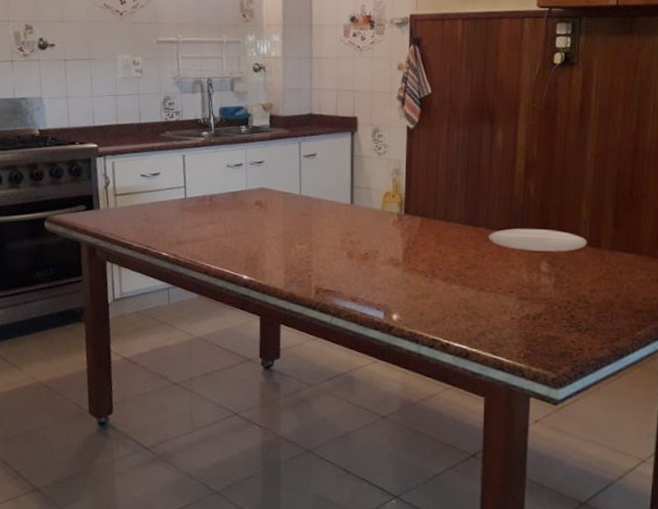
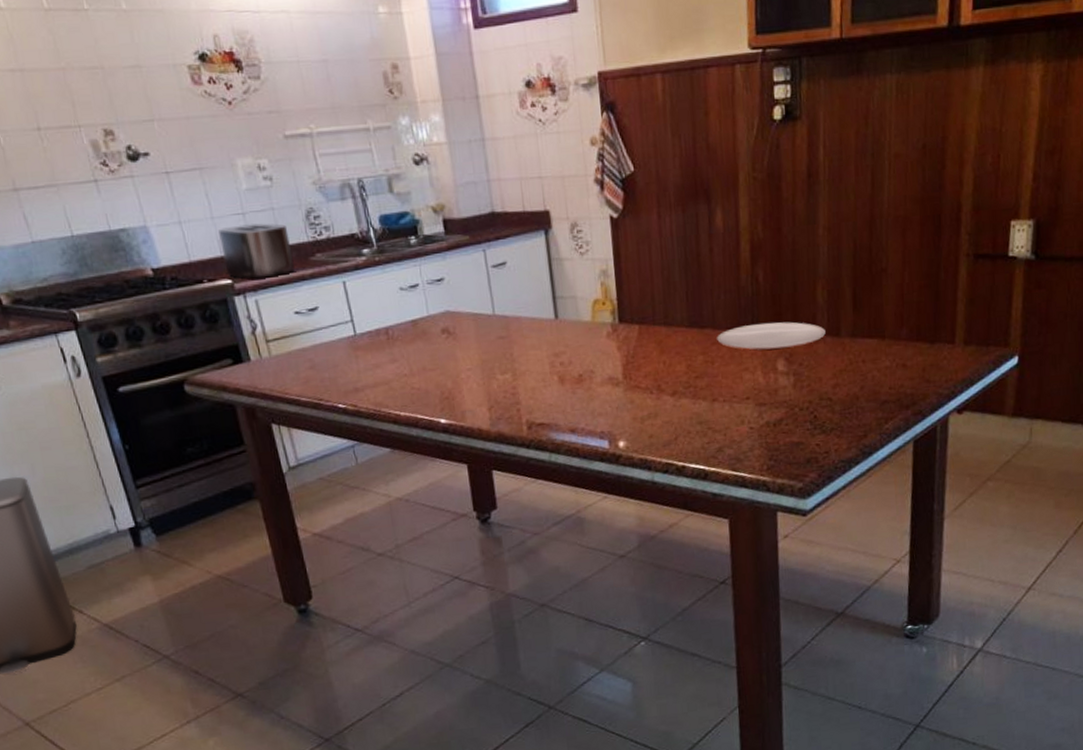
toaster: none [94,104,148,147] -> present [218,223,295,280]

